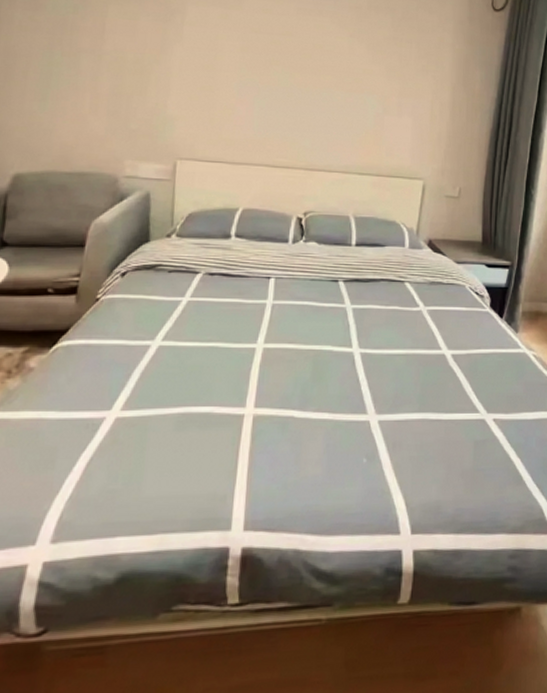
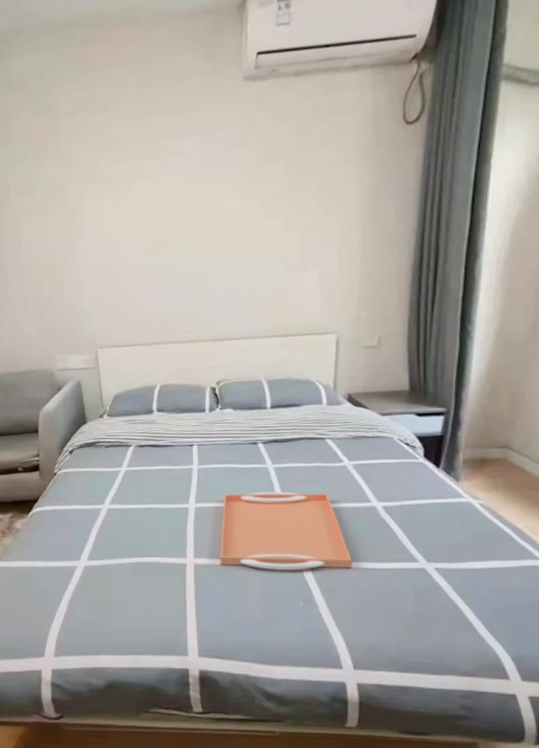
serving tray: none [283,334,419,421] -> present [220,491,353,570]

